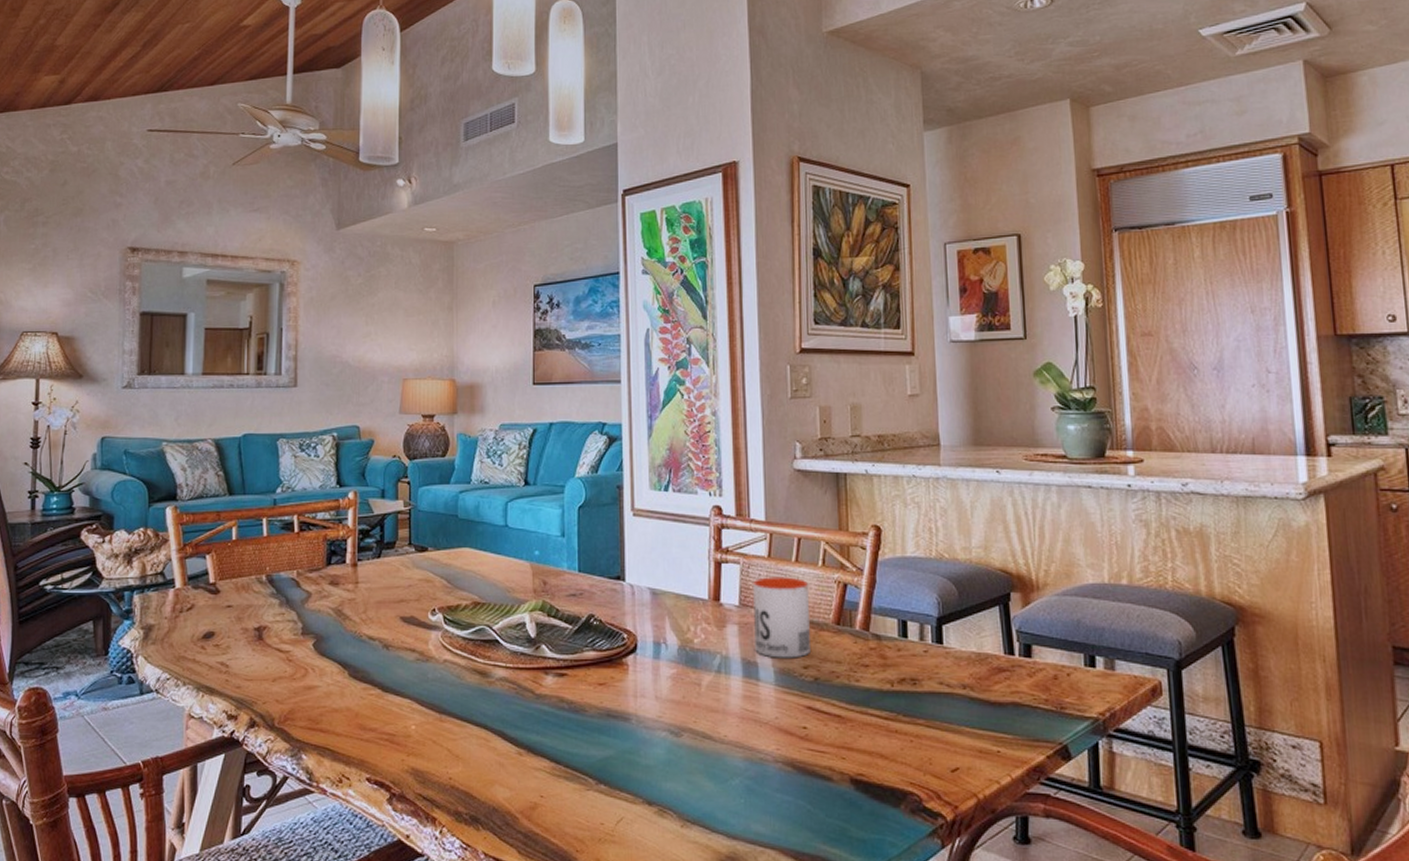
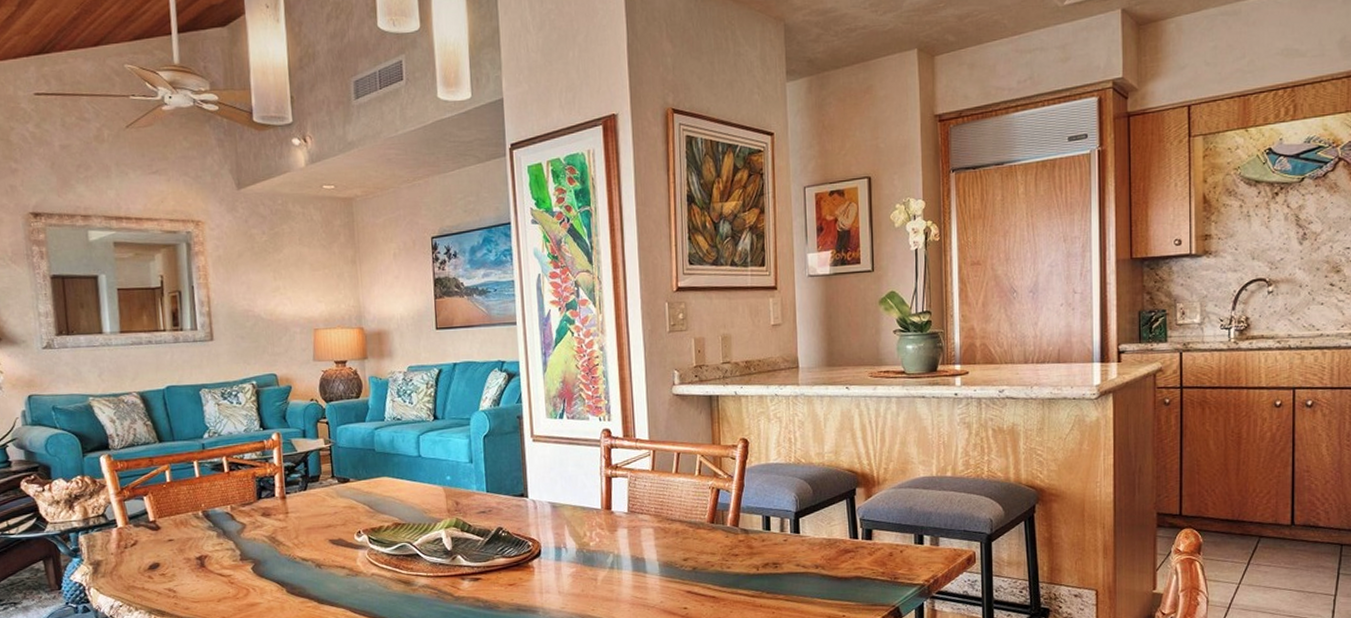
mug: present [753,577,810,658] -> none [639,486,689,554]

